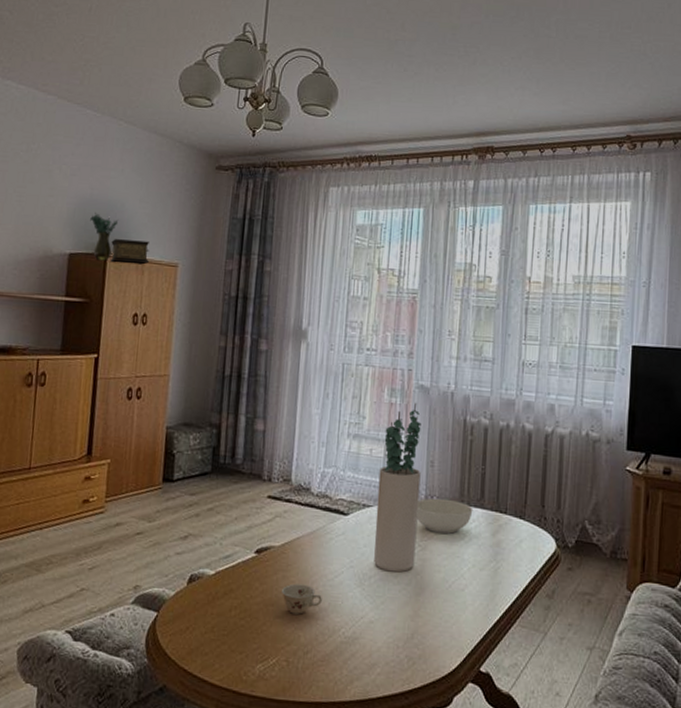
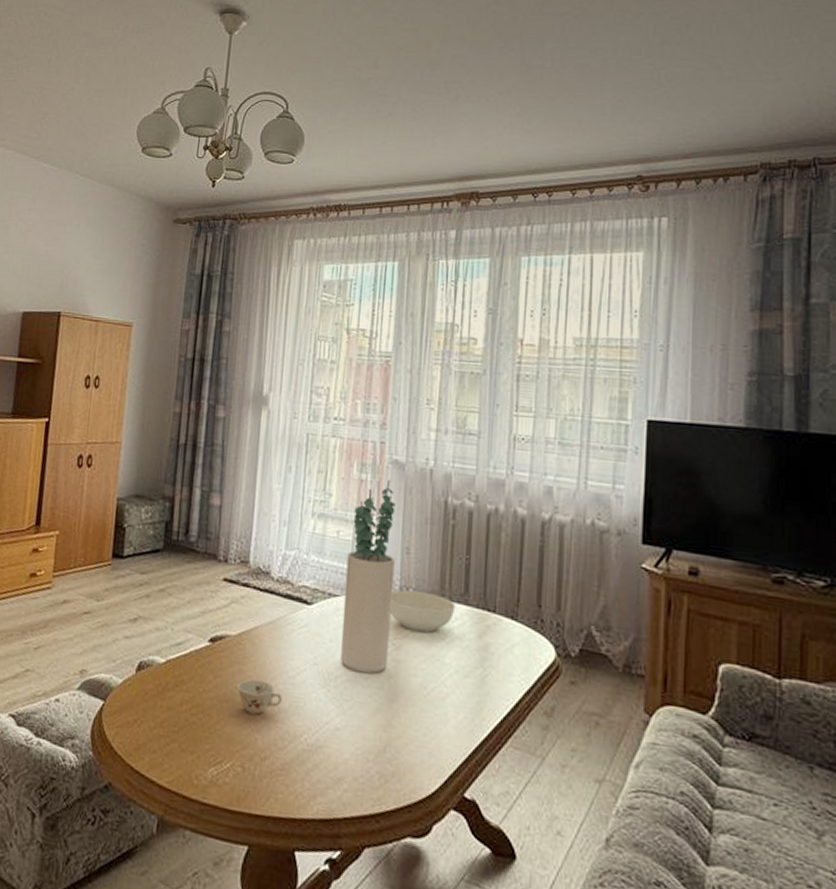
vase: present [90,213,119,262] -> none [44,270,73,321]
decorative box: present [110,239,150,265] -> none [64,297,104,324]

